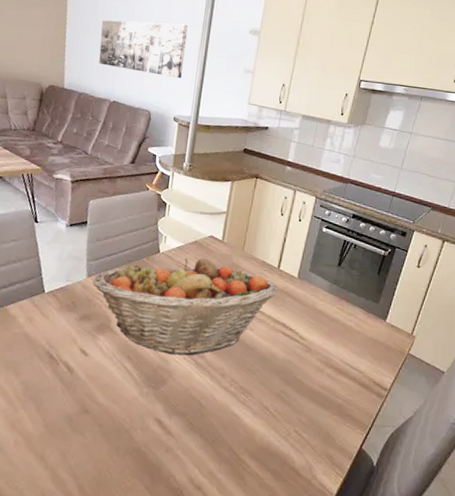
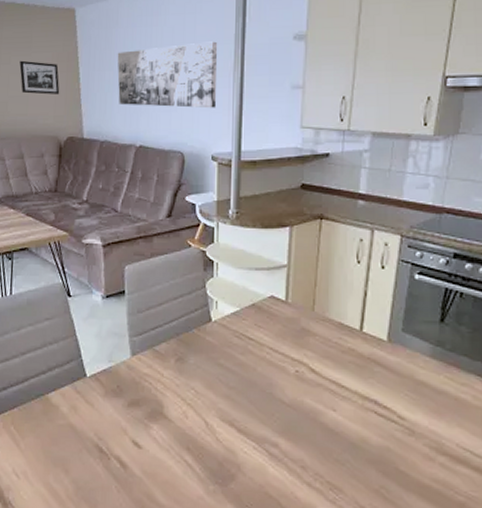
picture frame: none [10,12,48,47] -> present [19,60,60,95]
fruit basket: present [92,258,279,356] -> none [138,324,364,445]

